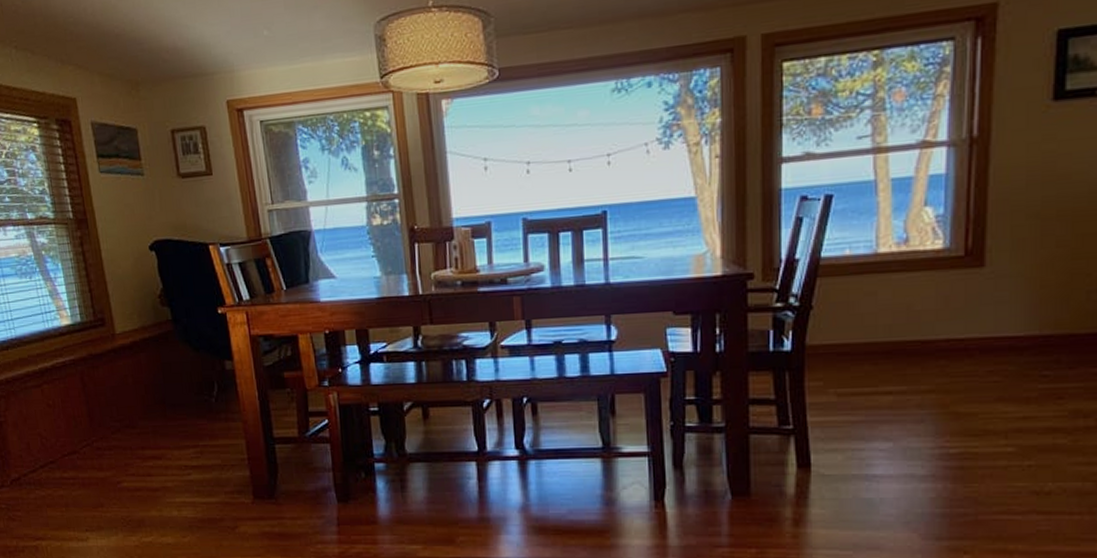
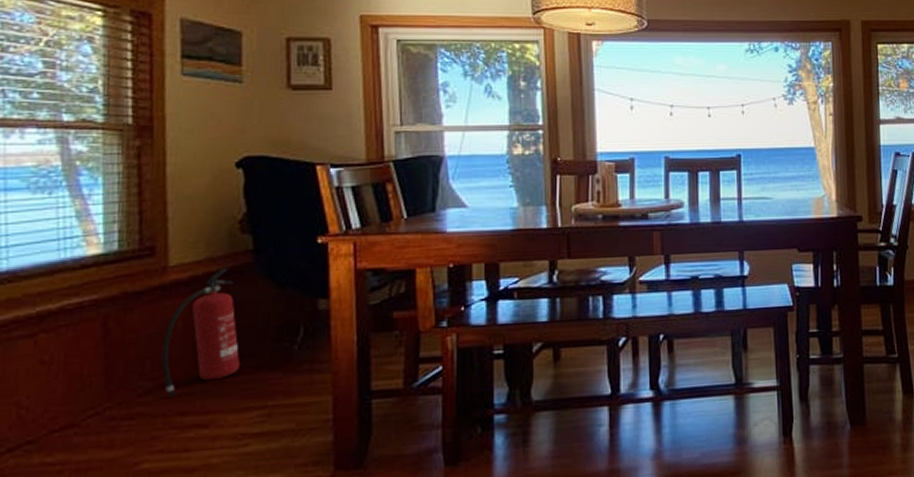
fire extinguisher: none [121,335,176,435] -> present [161,268,240,397]

